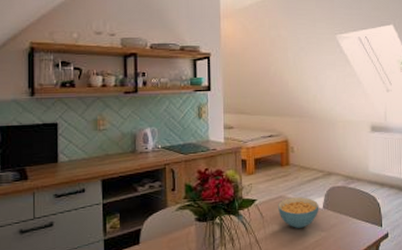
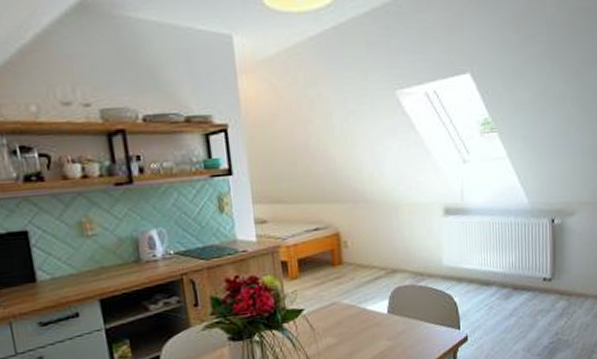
cereal bowl: present [277,197,319,228] -> none [330,301,383,339]

